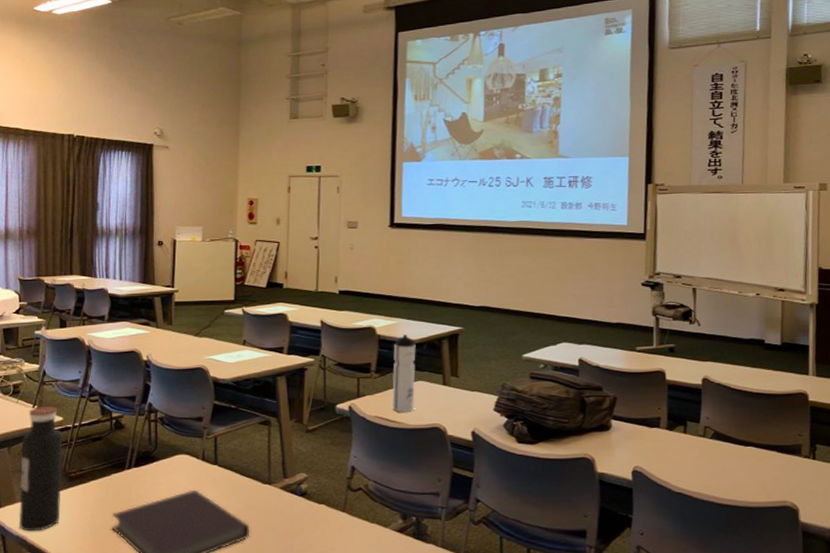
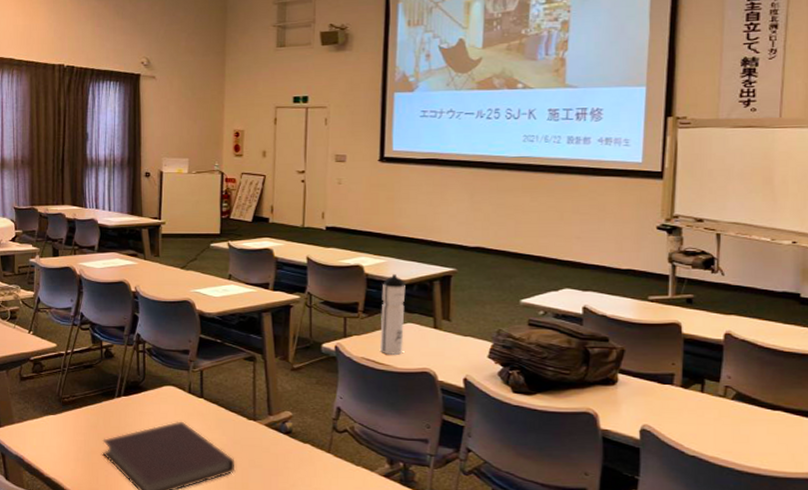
water bottle: present [18,405,63,532] -> none [17,331,57,452]

